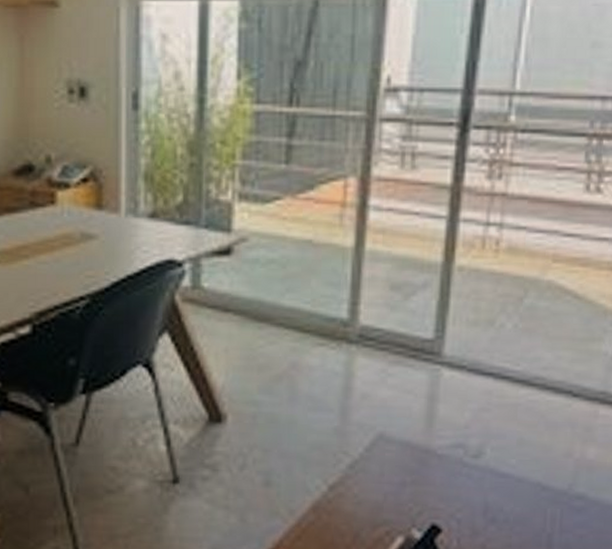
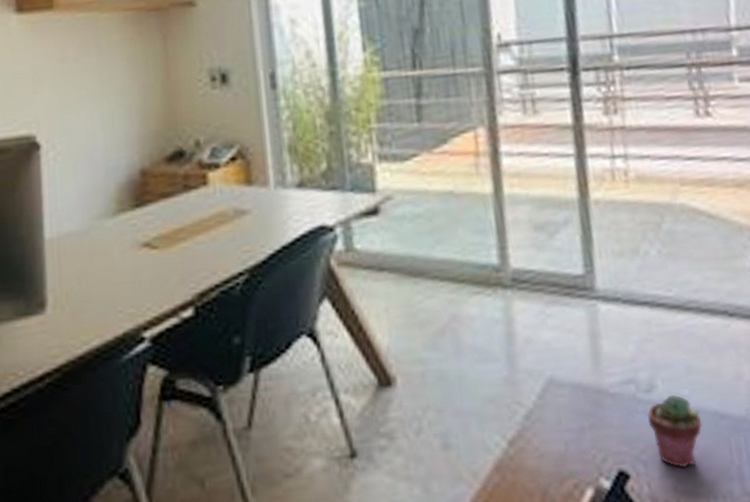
potted succulent: none [469,462,523,529] -> present [647,394,703,468]

